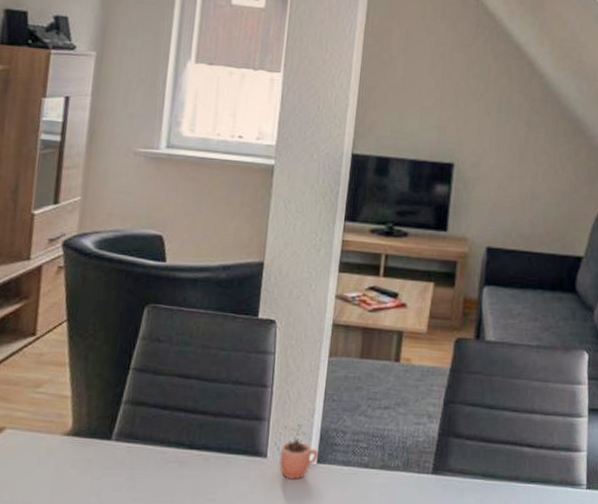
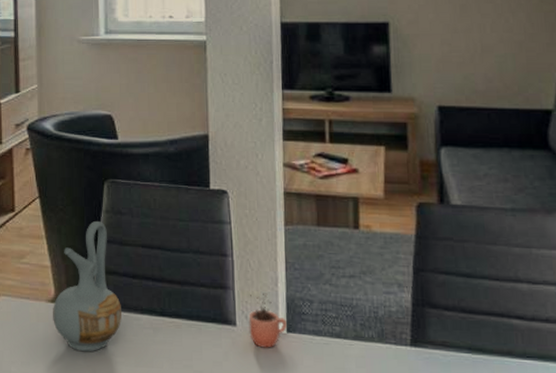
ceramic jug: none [66,348,147,489] -> present [53,221,121,352]

